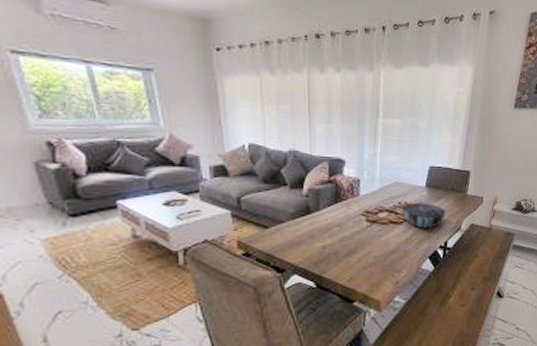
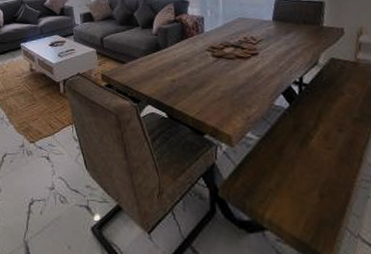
decorative bowl: present [401,202,448,229] -> none [247,36,300,63]

